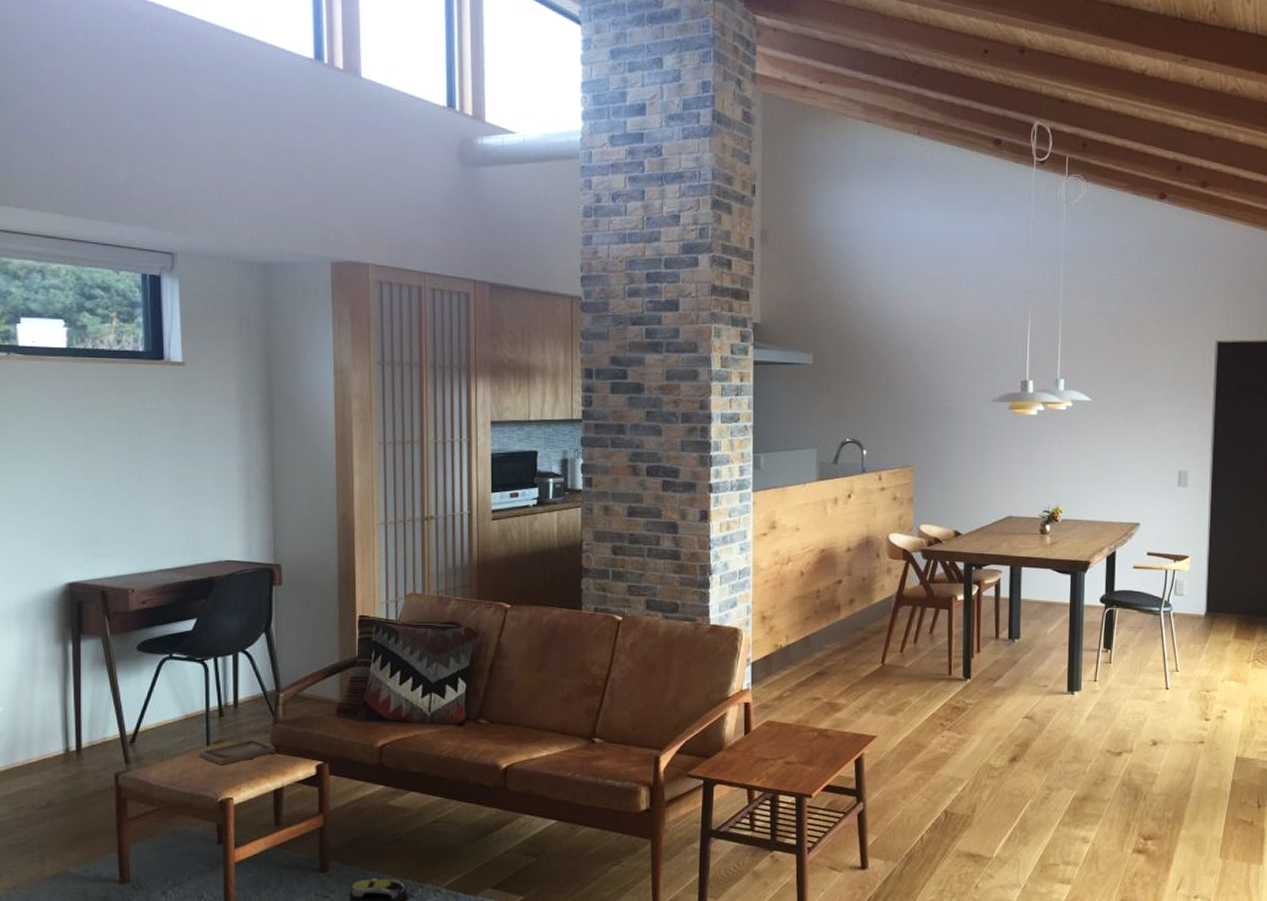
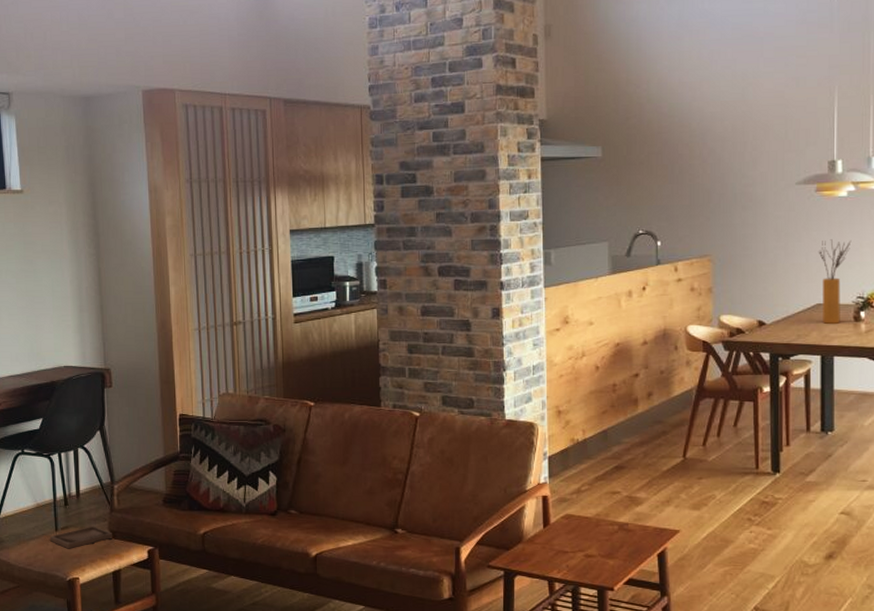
vase: none [1010,455,1040,537] -> present [818,239,852,325]

